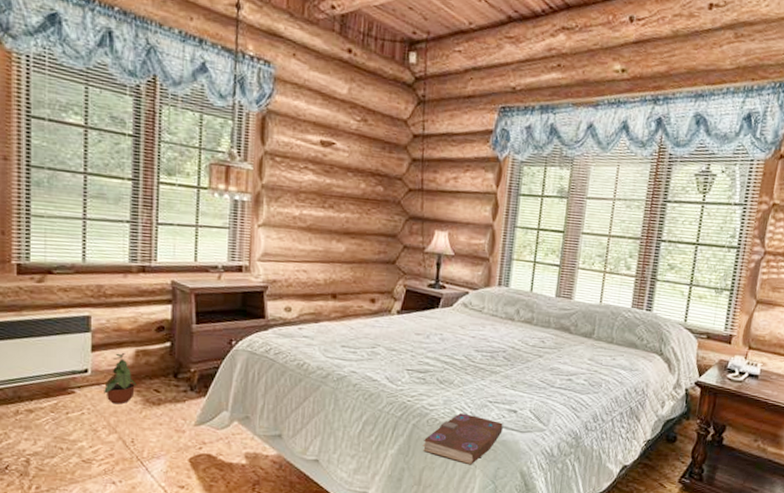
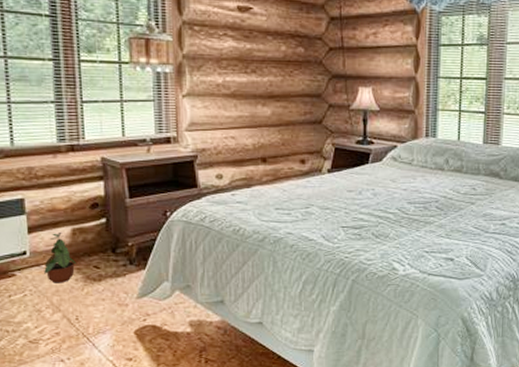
book: present [422,413,503,465] -> none [363,265,441,316]

